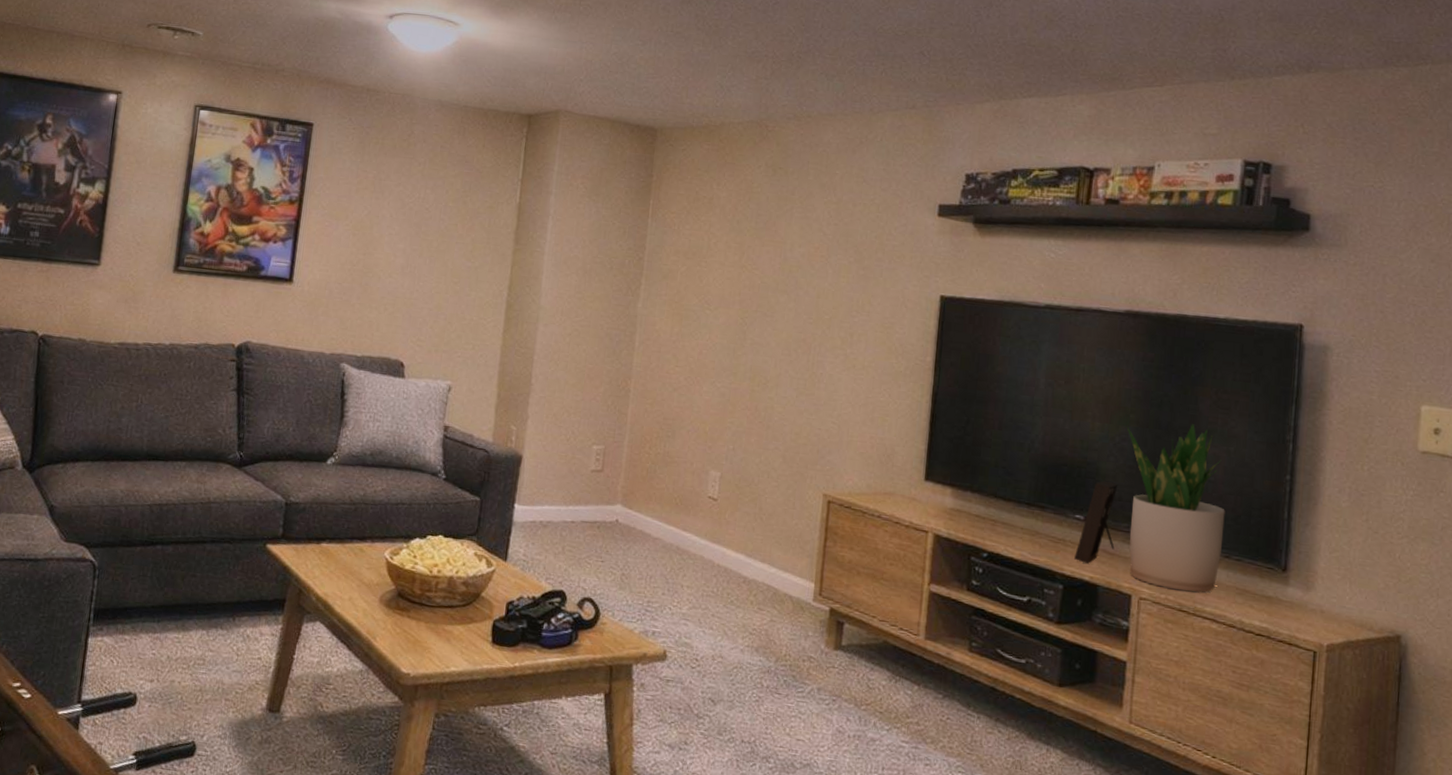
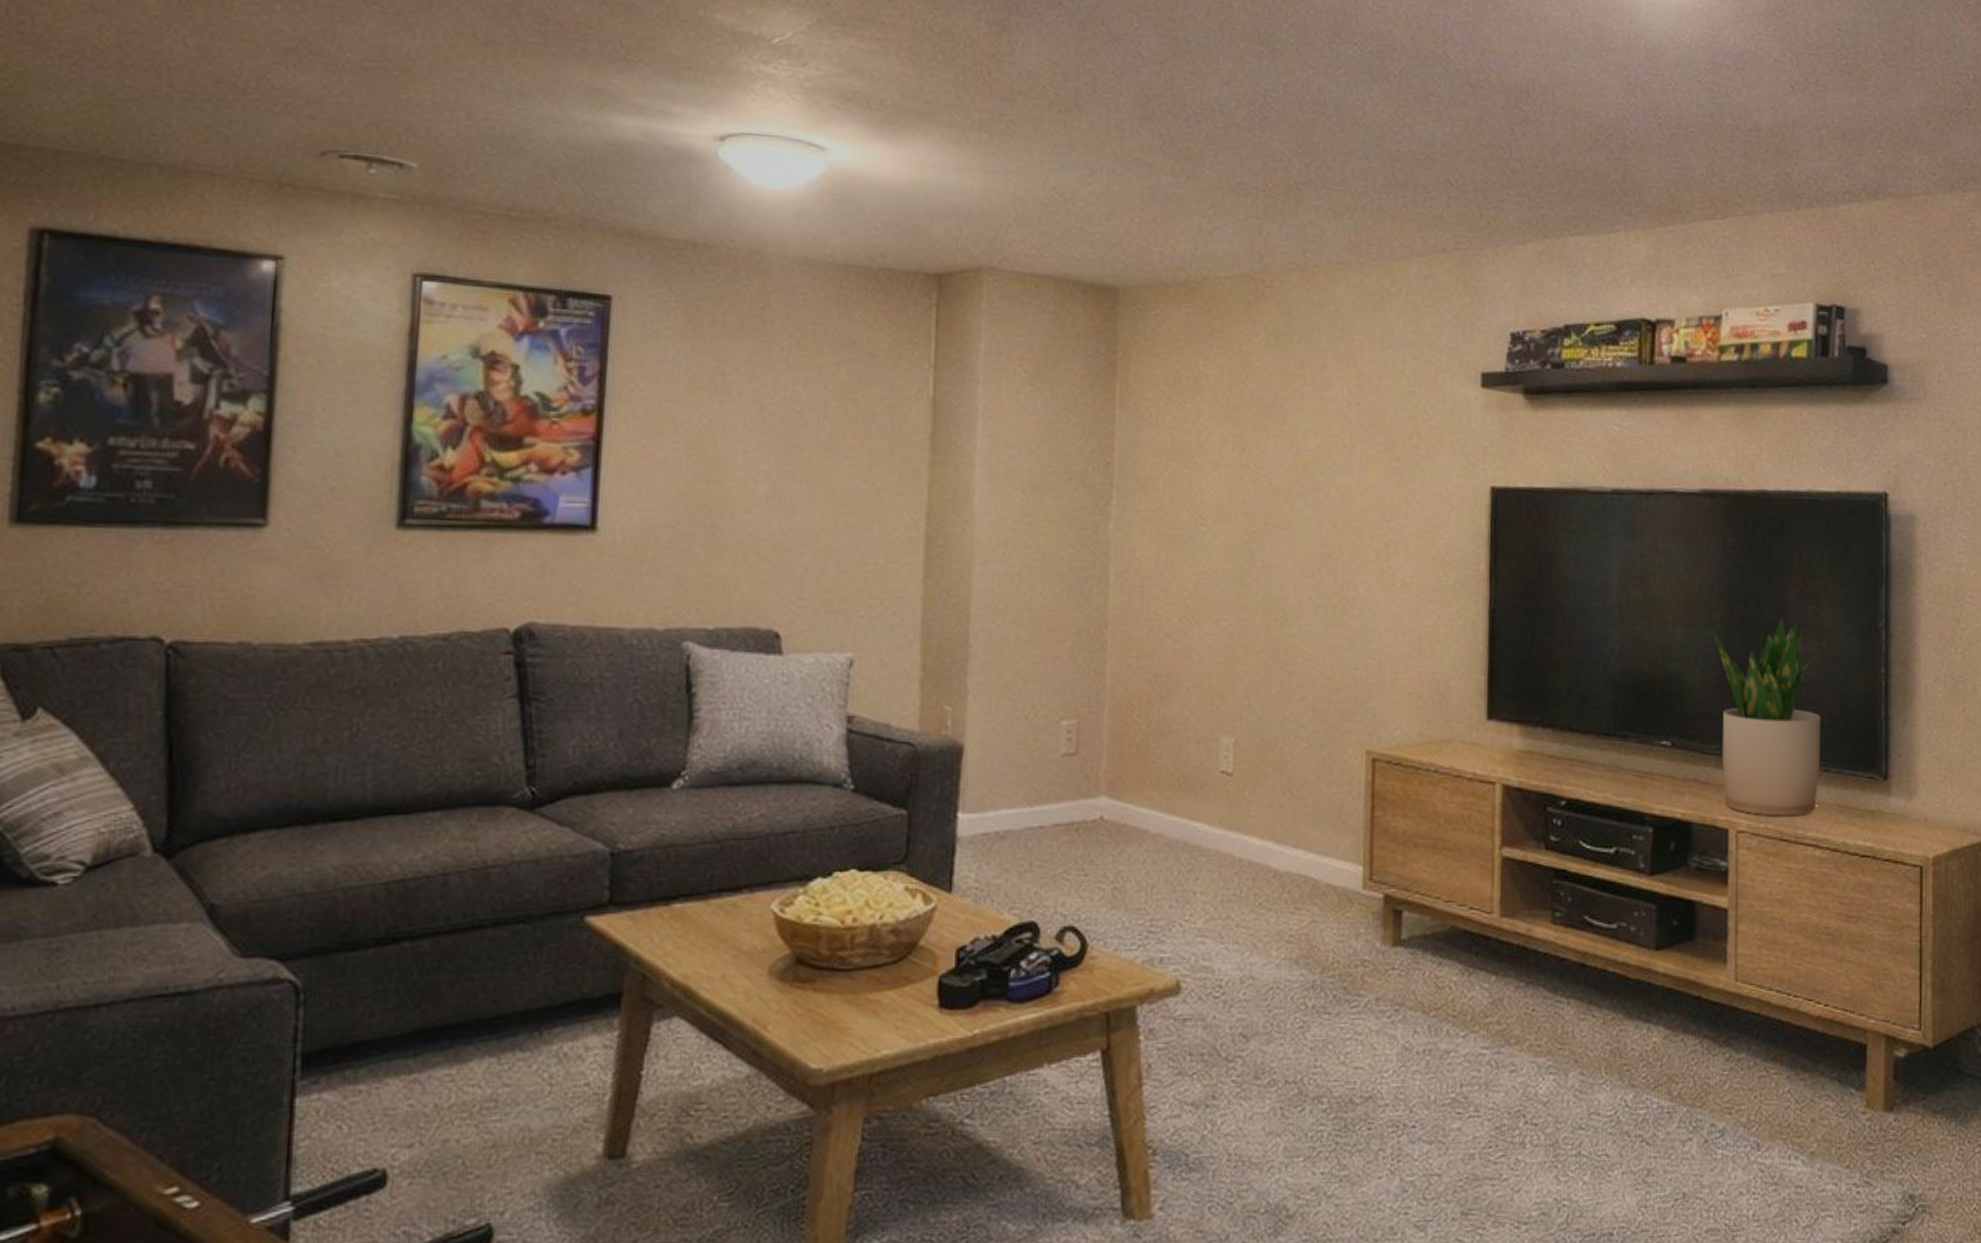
picture frame: present [1074,480,1118,564] -> none [1664,696,1707,798]

